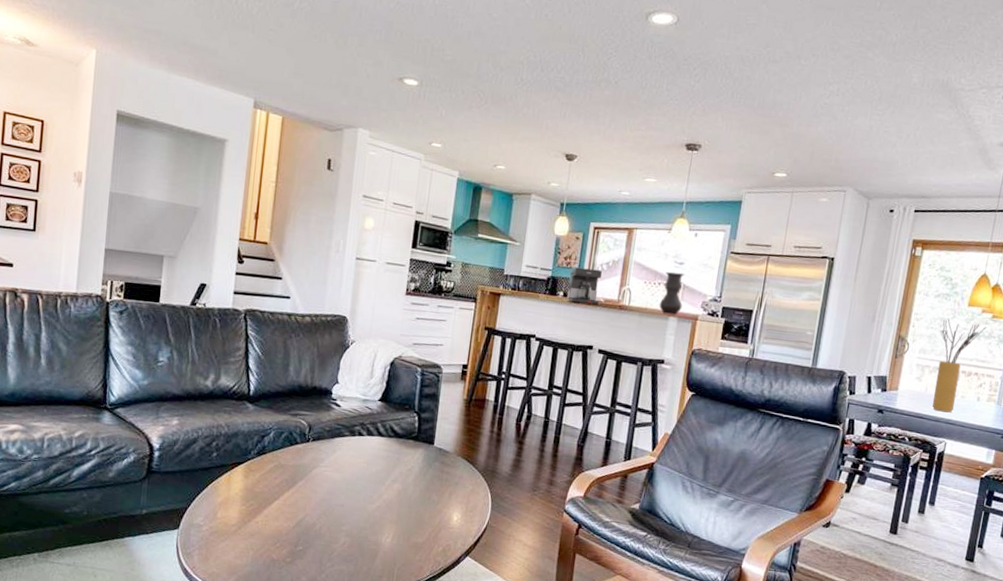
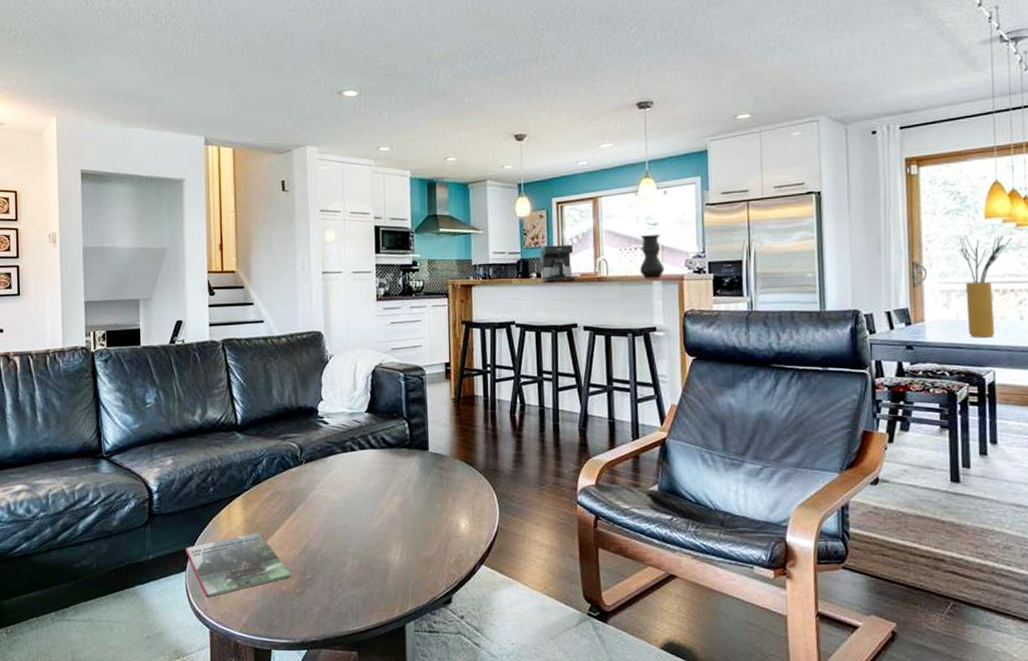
magazine: none [180,501,284,557] -> present [185,533,292,598]

